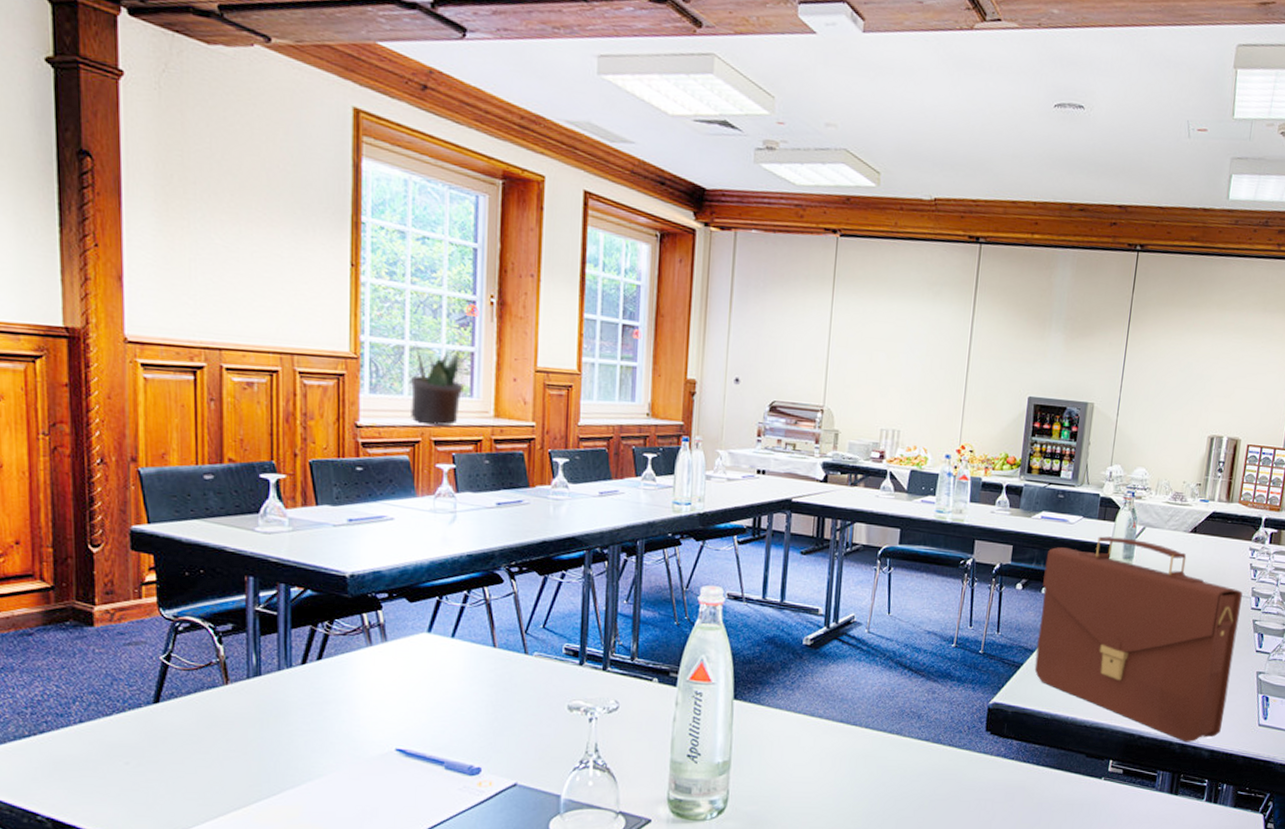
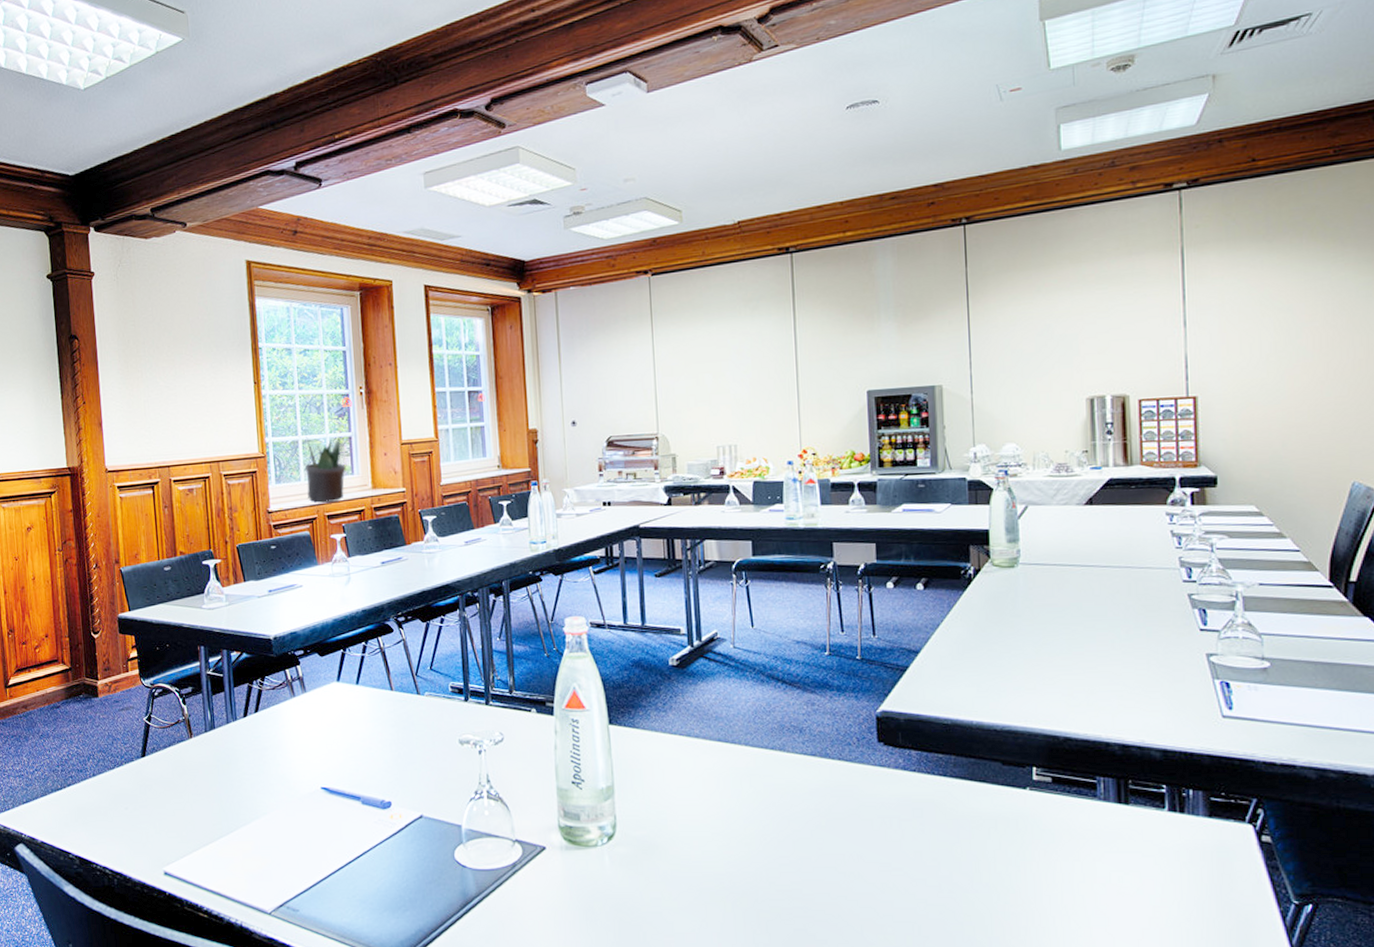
briefcase: present [1034,536,1243,742] -> none [916,520,1172,741]

